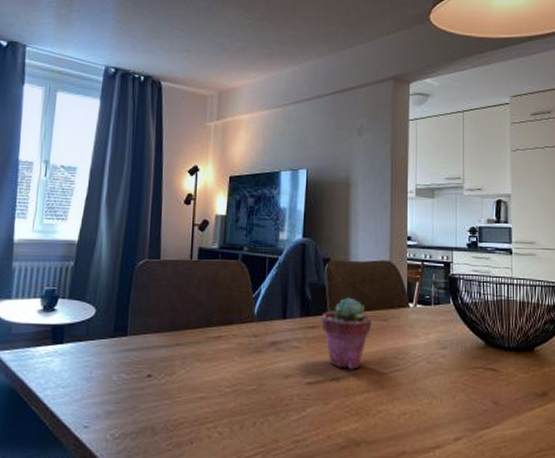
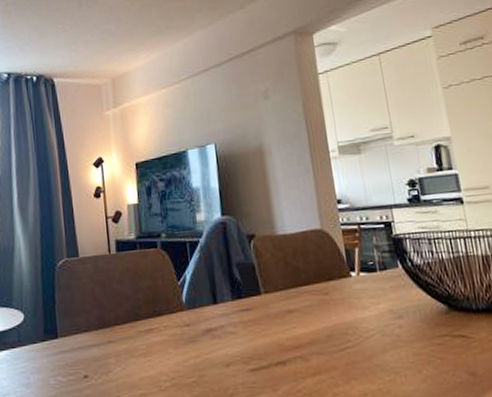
potted succulent: present [321,297,372,369] -> none [255,273,313,351]

